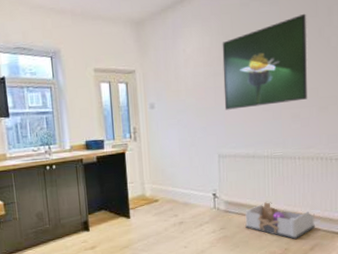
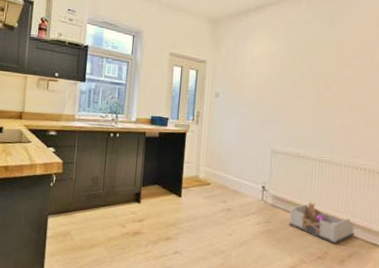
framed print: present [222,13,307,110] -> none [282,38,360,114]

